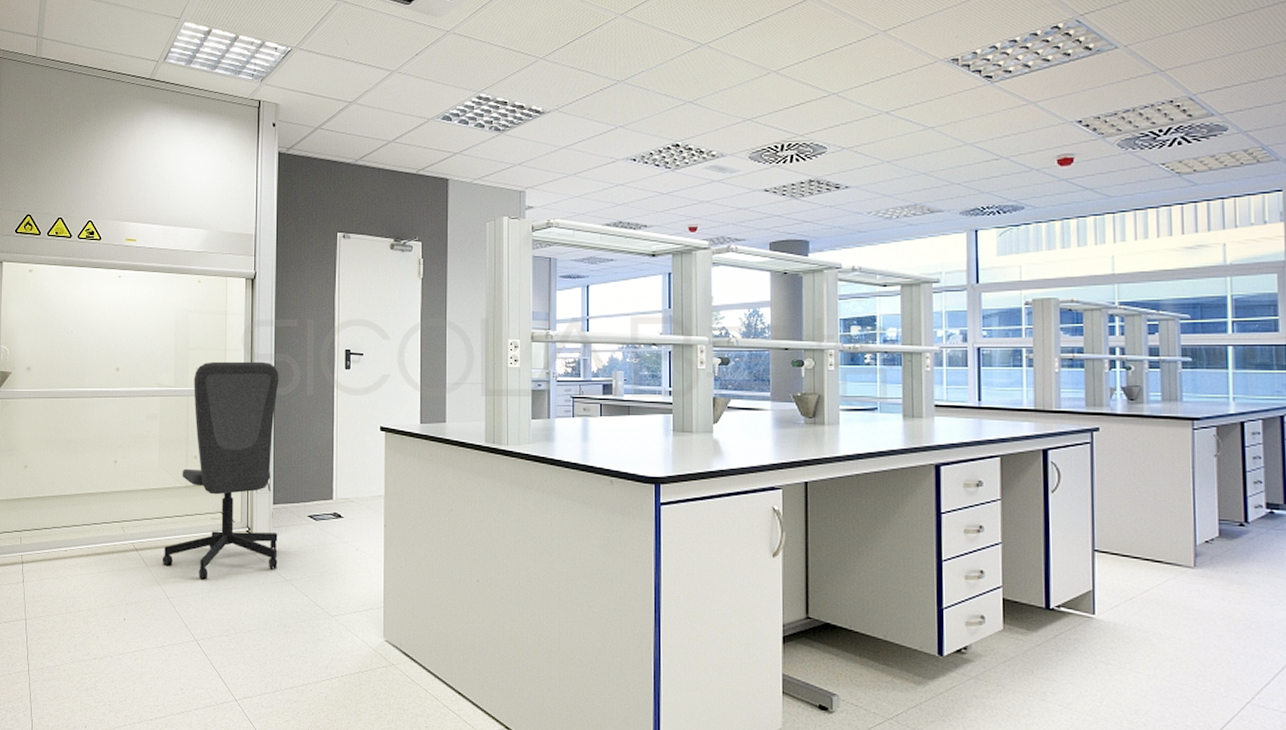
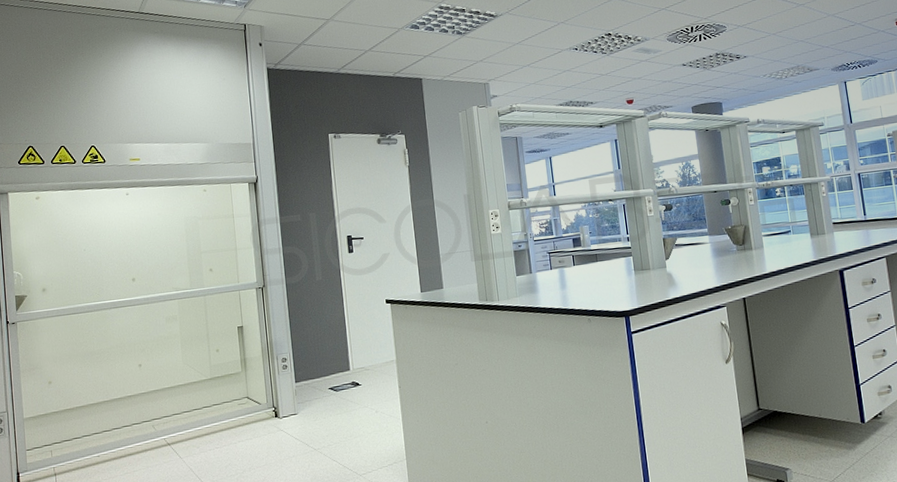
office chair: present [162,361,279,580] -> none [194,255,306,462]

